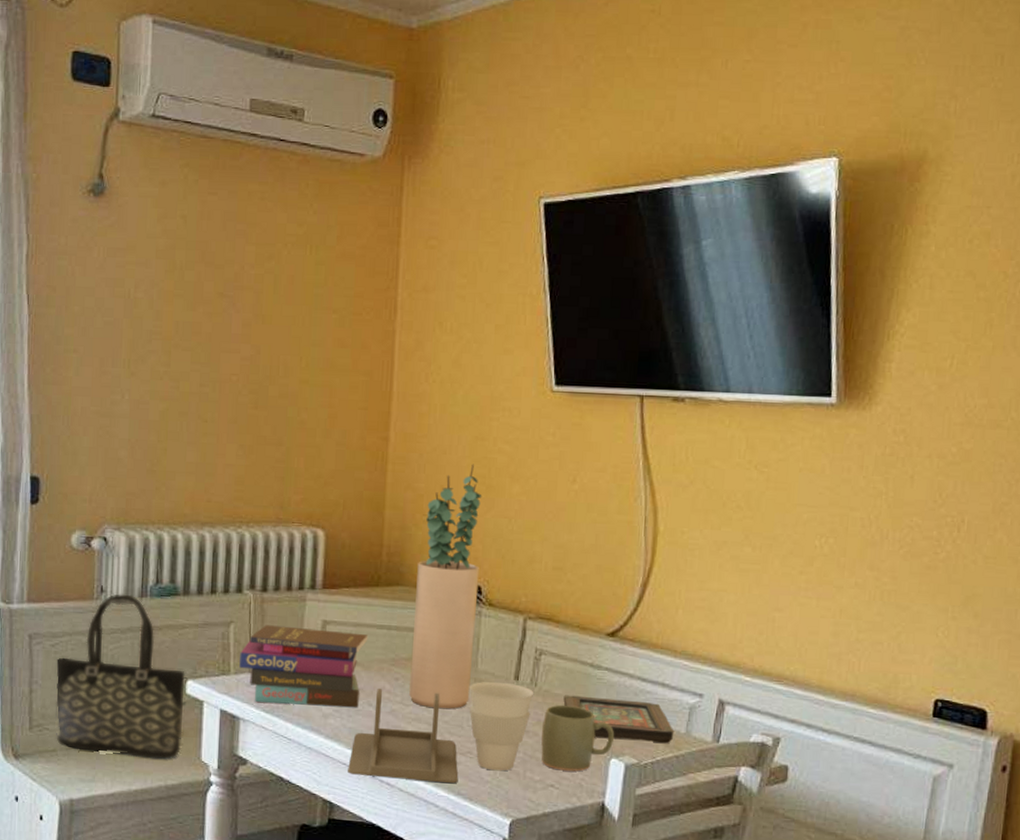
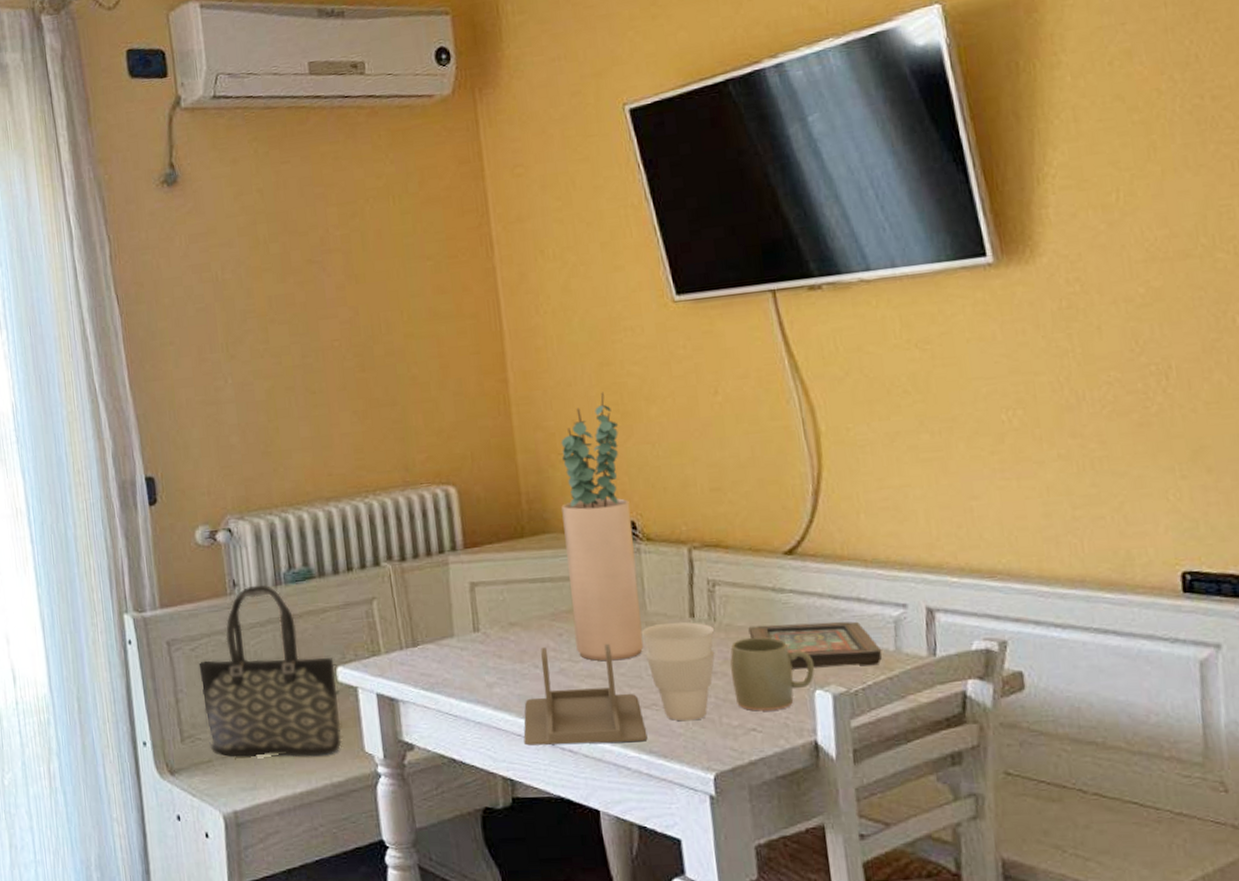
books: present [239,625,369,707] -> none [388,590,524,680]

